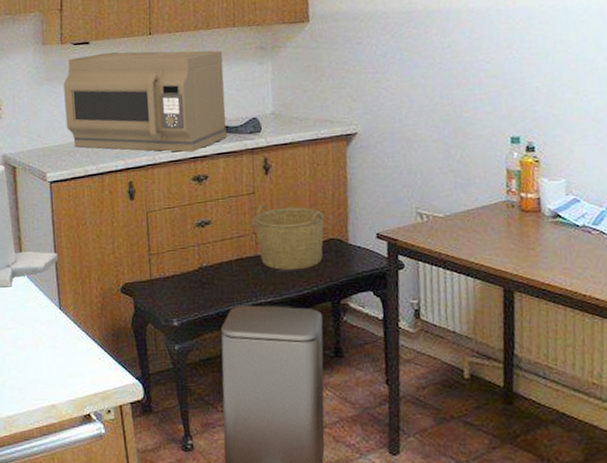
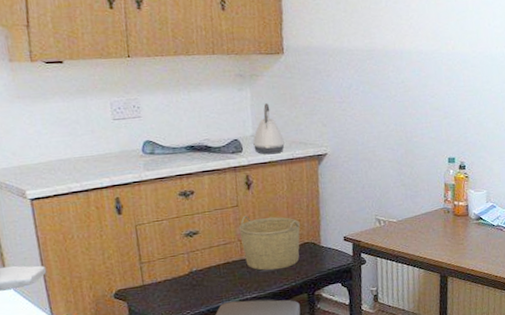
microwave: present [63,50,227,153] -> none [37,72,211,171]
kettle: none [272,77,308,135] -> present [252,103,285,155]

